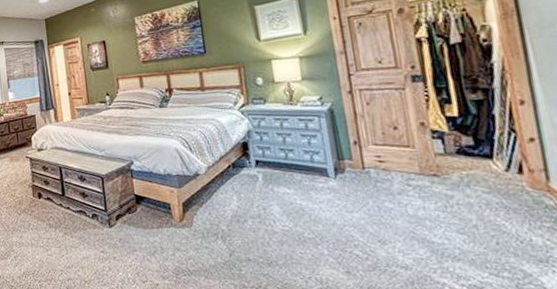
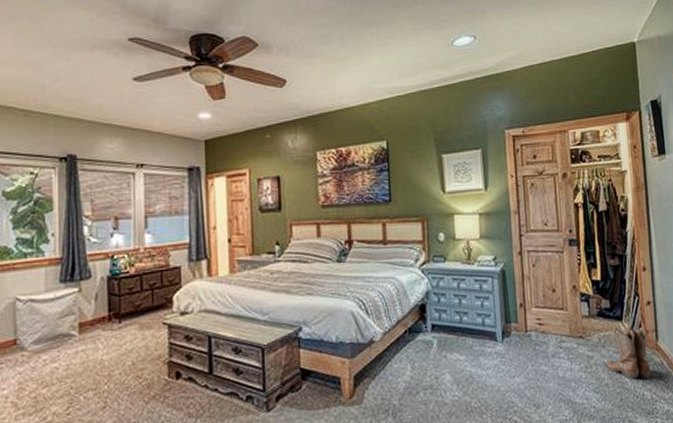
boots: none [472,165,542,223] -> present [606,327,651,379]

